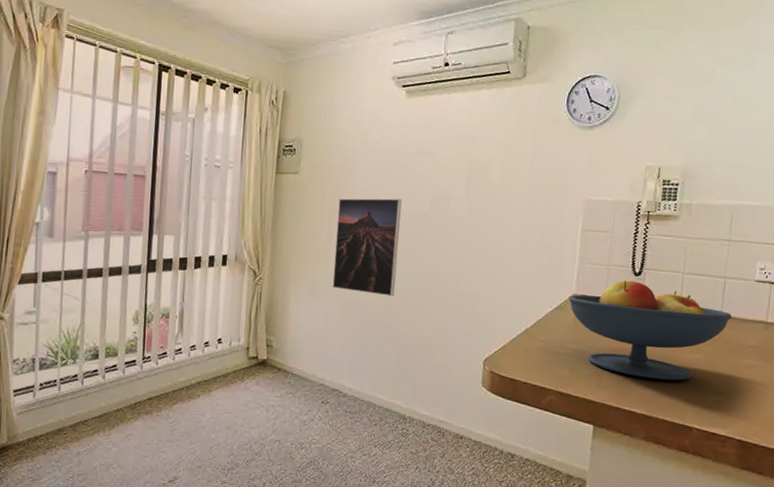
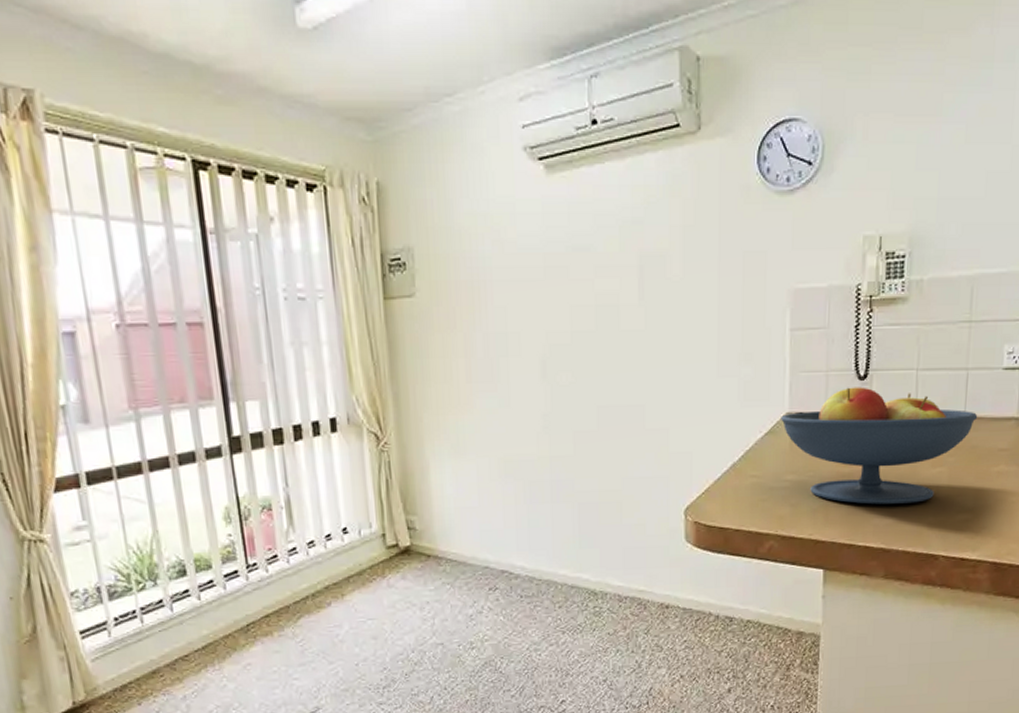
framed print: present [332,198,402,297] -> none [474,315,563,445]

